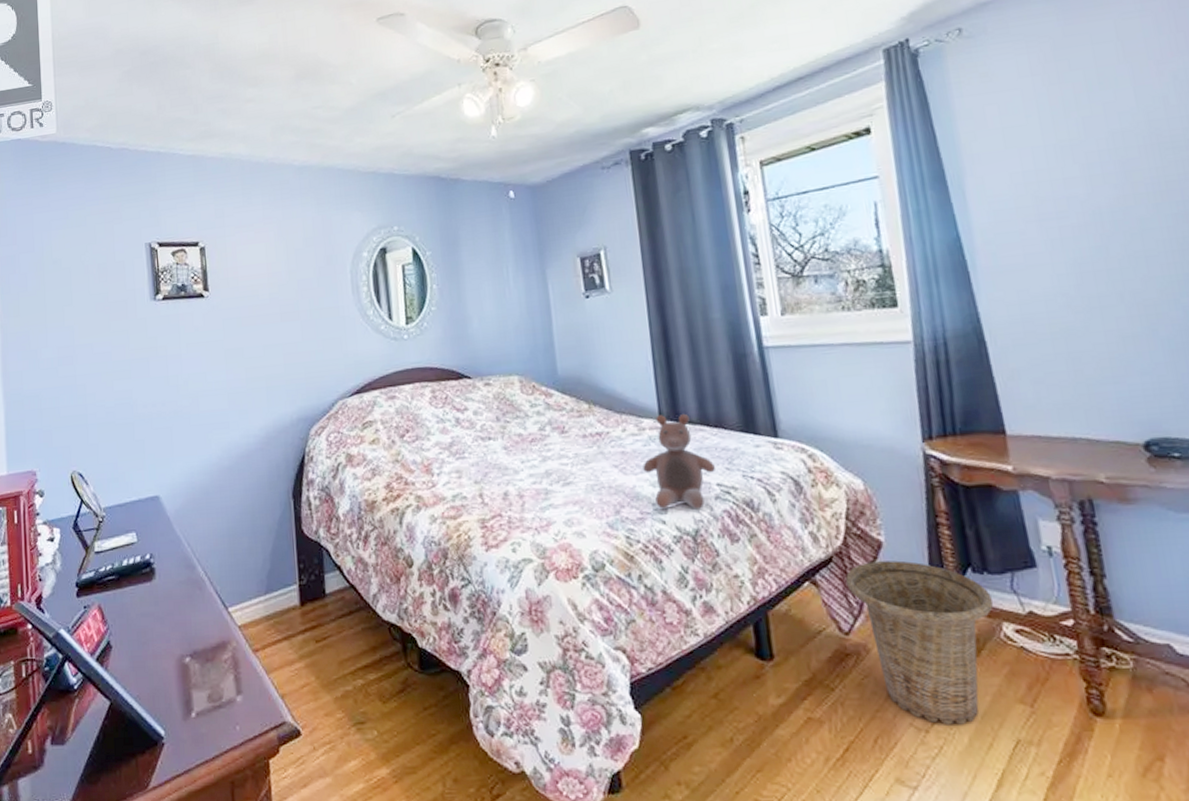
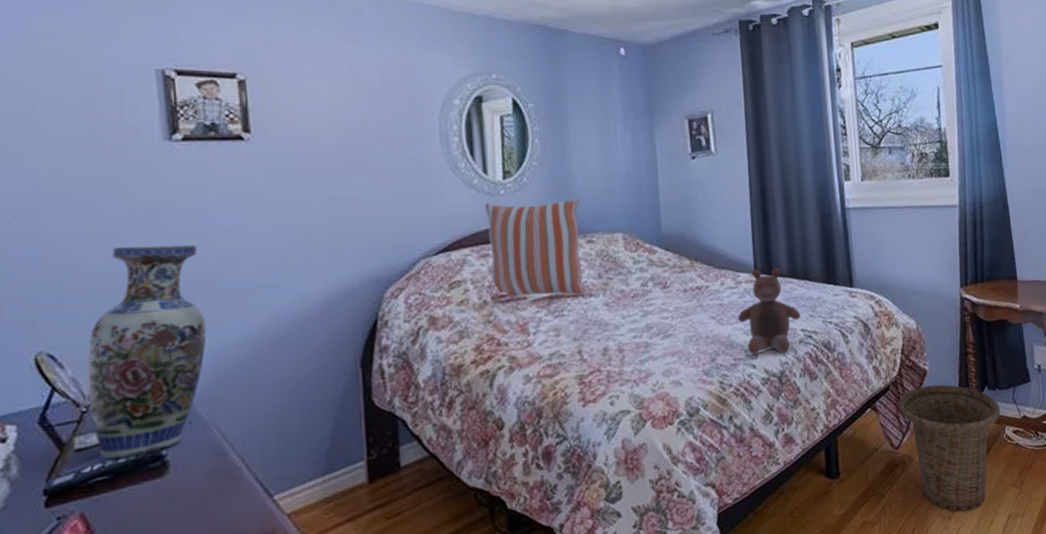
vase: none [102,386,180,562] -> present [86,244,207,459]
pillow: none [391,342,486,441] -> present [485,199,587,301]

